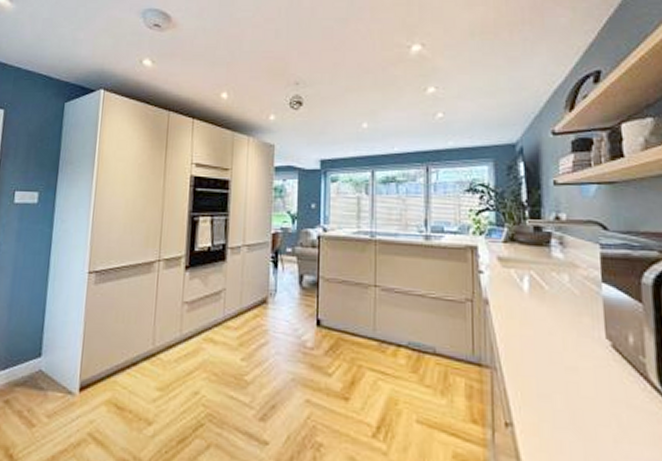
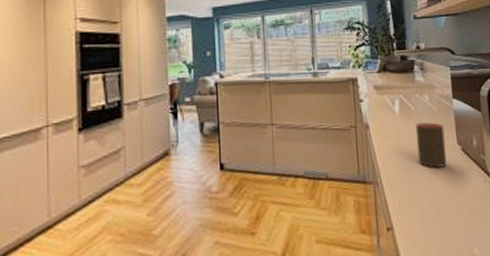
cup: none [548,306,591,363] -> present [415,122,447,168]

